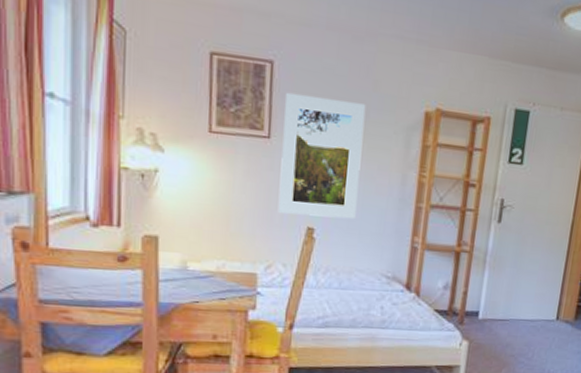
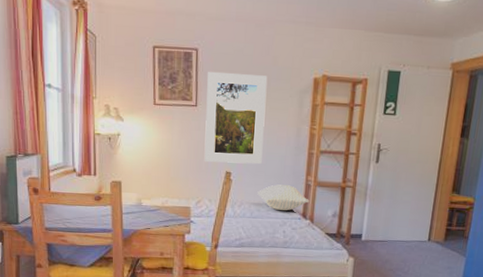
pillow: none [348,246,415,281] -> present [257,184,309,211]

